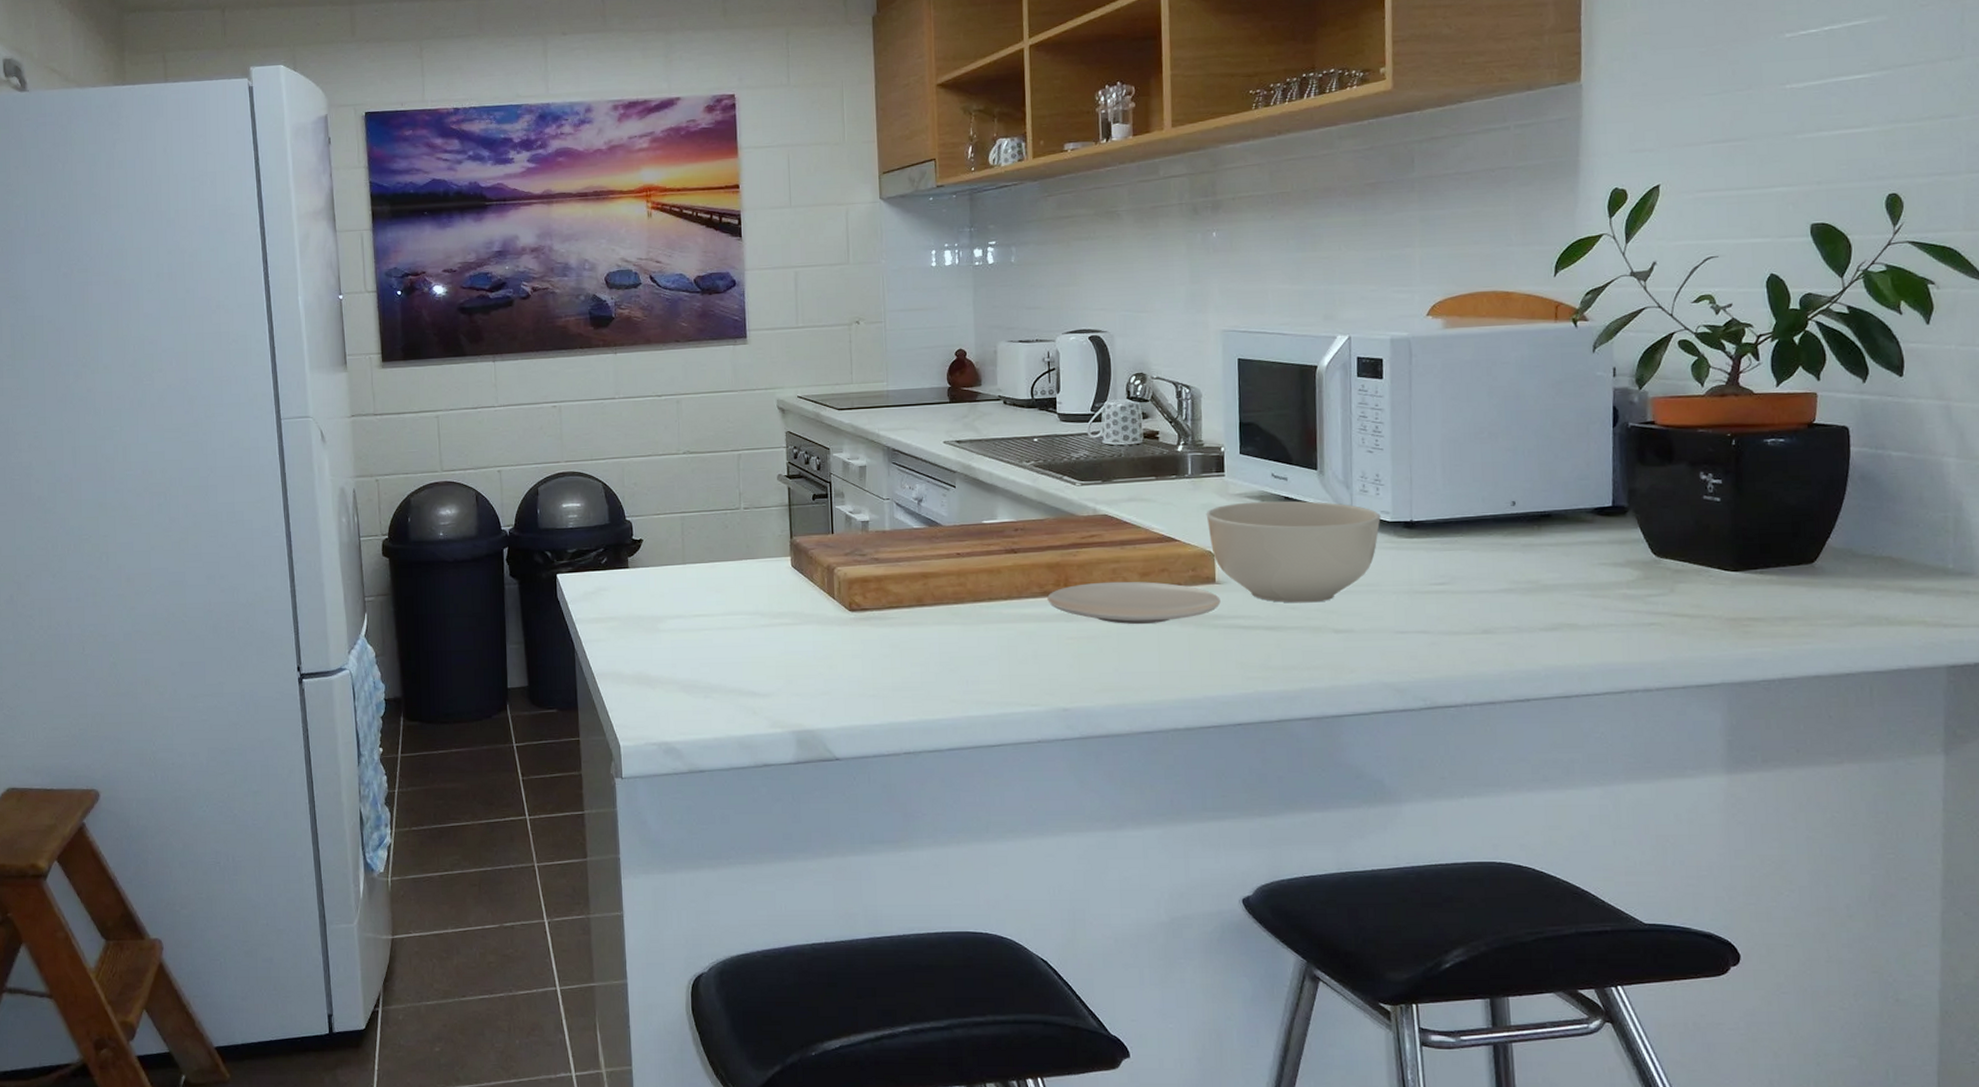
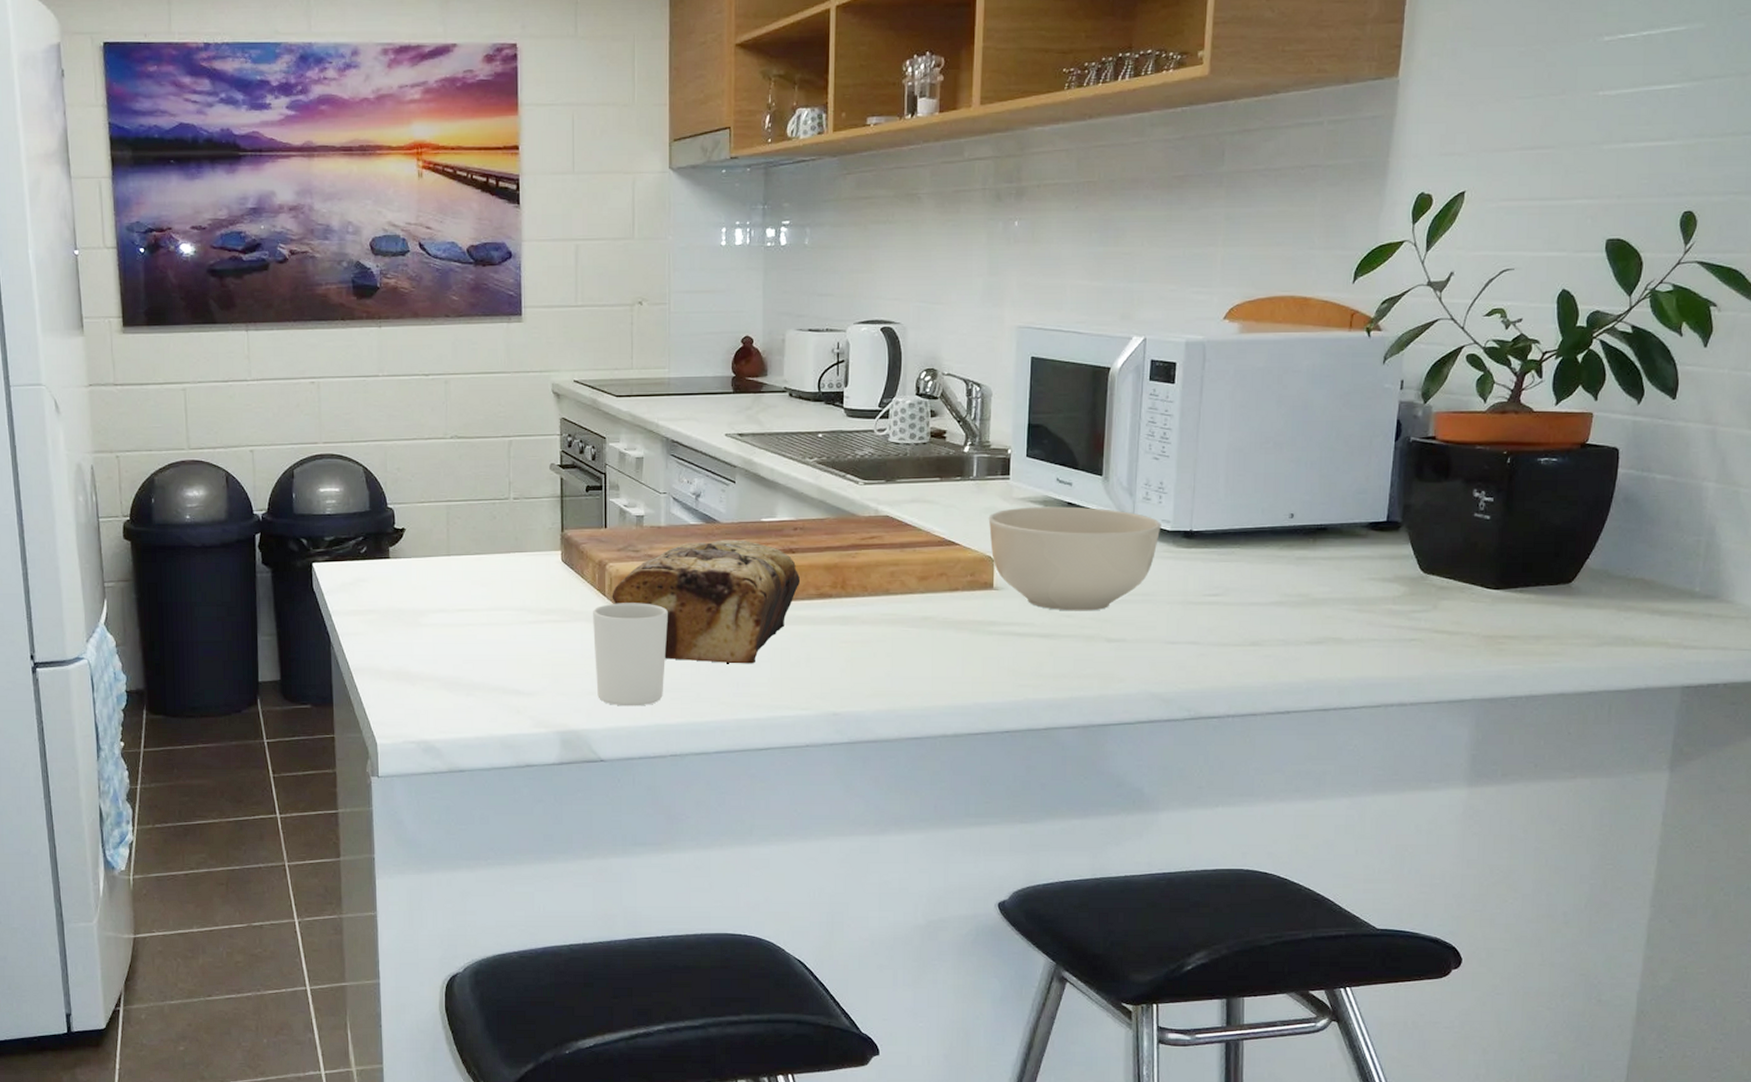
mug: none [823,604,896,706] -> present [593,603,668,706]
bread loaf: none [841,541,1024,662] -> present [612,540,801,664]
plate: present [1047,581,1221,624] -> none [823,585,997,629]

